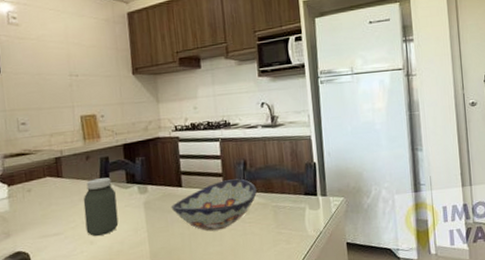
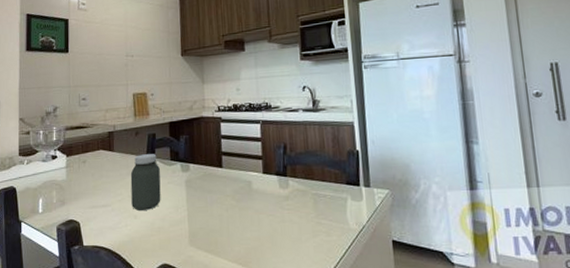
decorative bowl: present [171,179,258,232] -> none [211,163,297,215]

